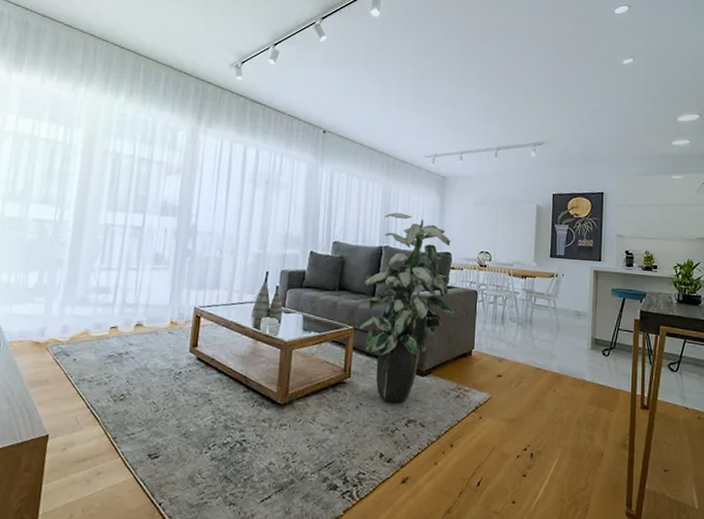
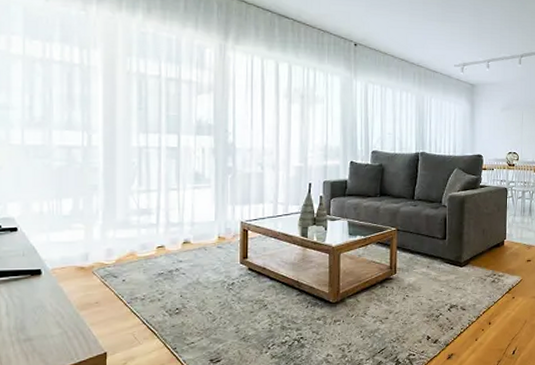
indoor plant: present [359,212,457,402] -> none [401,121,489,291]

